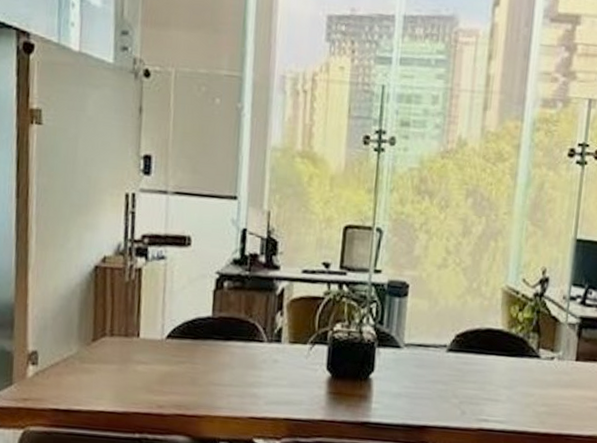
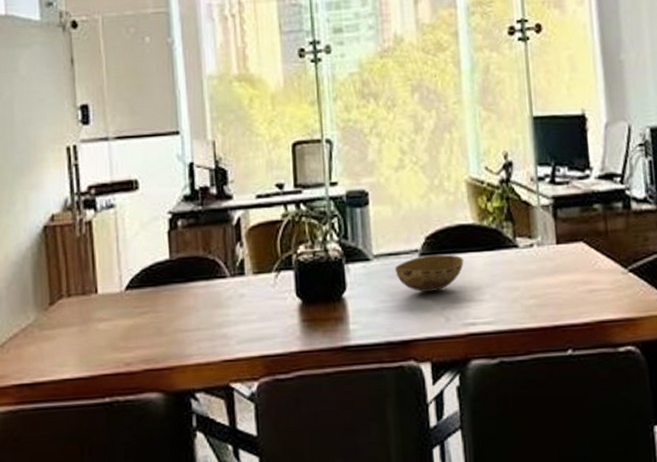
bowl: none [422,351,488,386] -> present [394,254,464,293]

